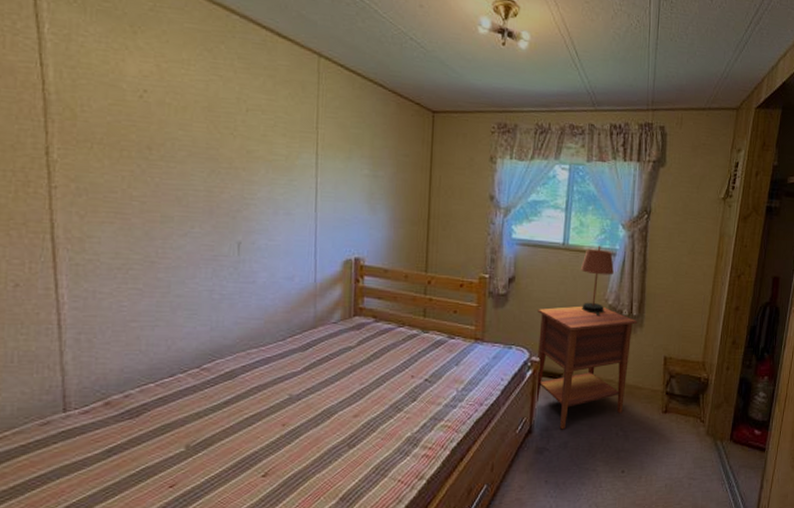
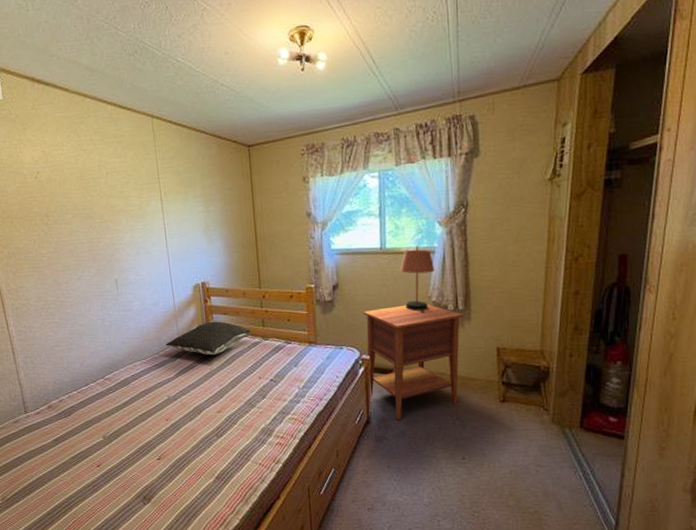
pillow: none [296,305,409,347] -> present [165,321,252,356]

